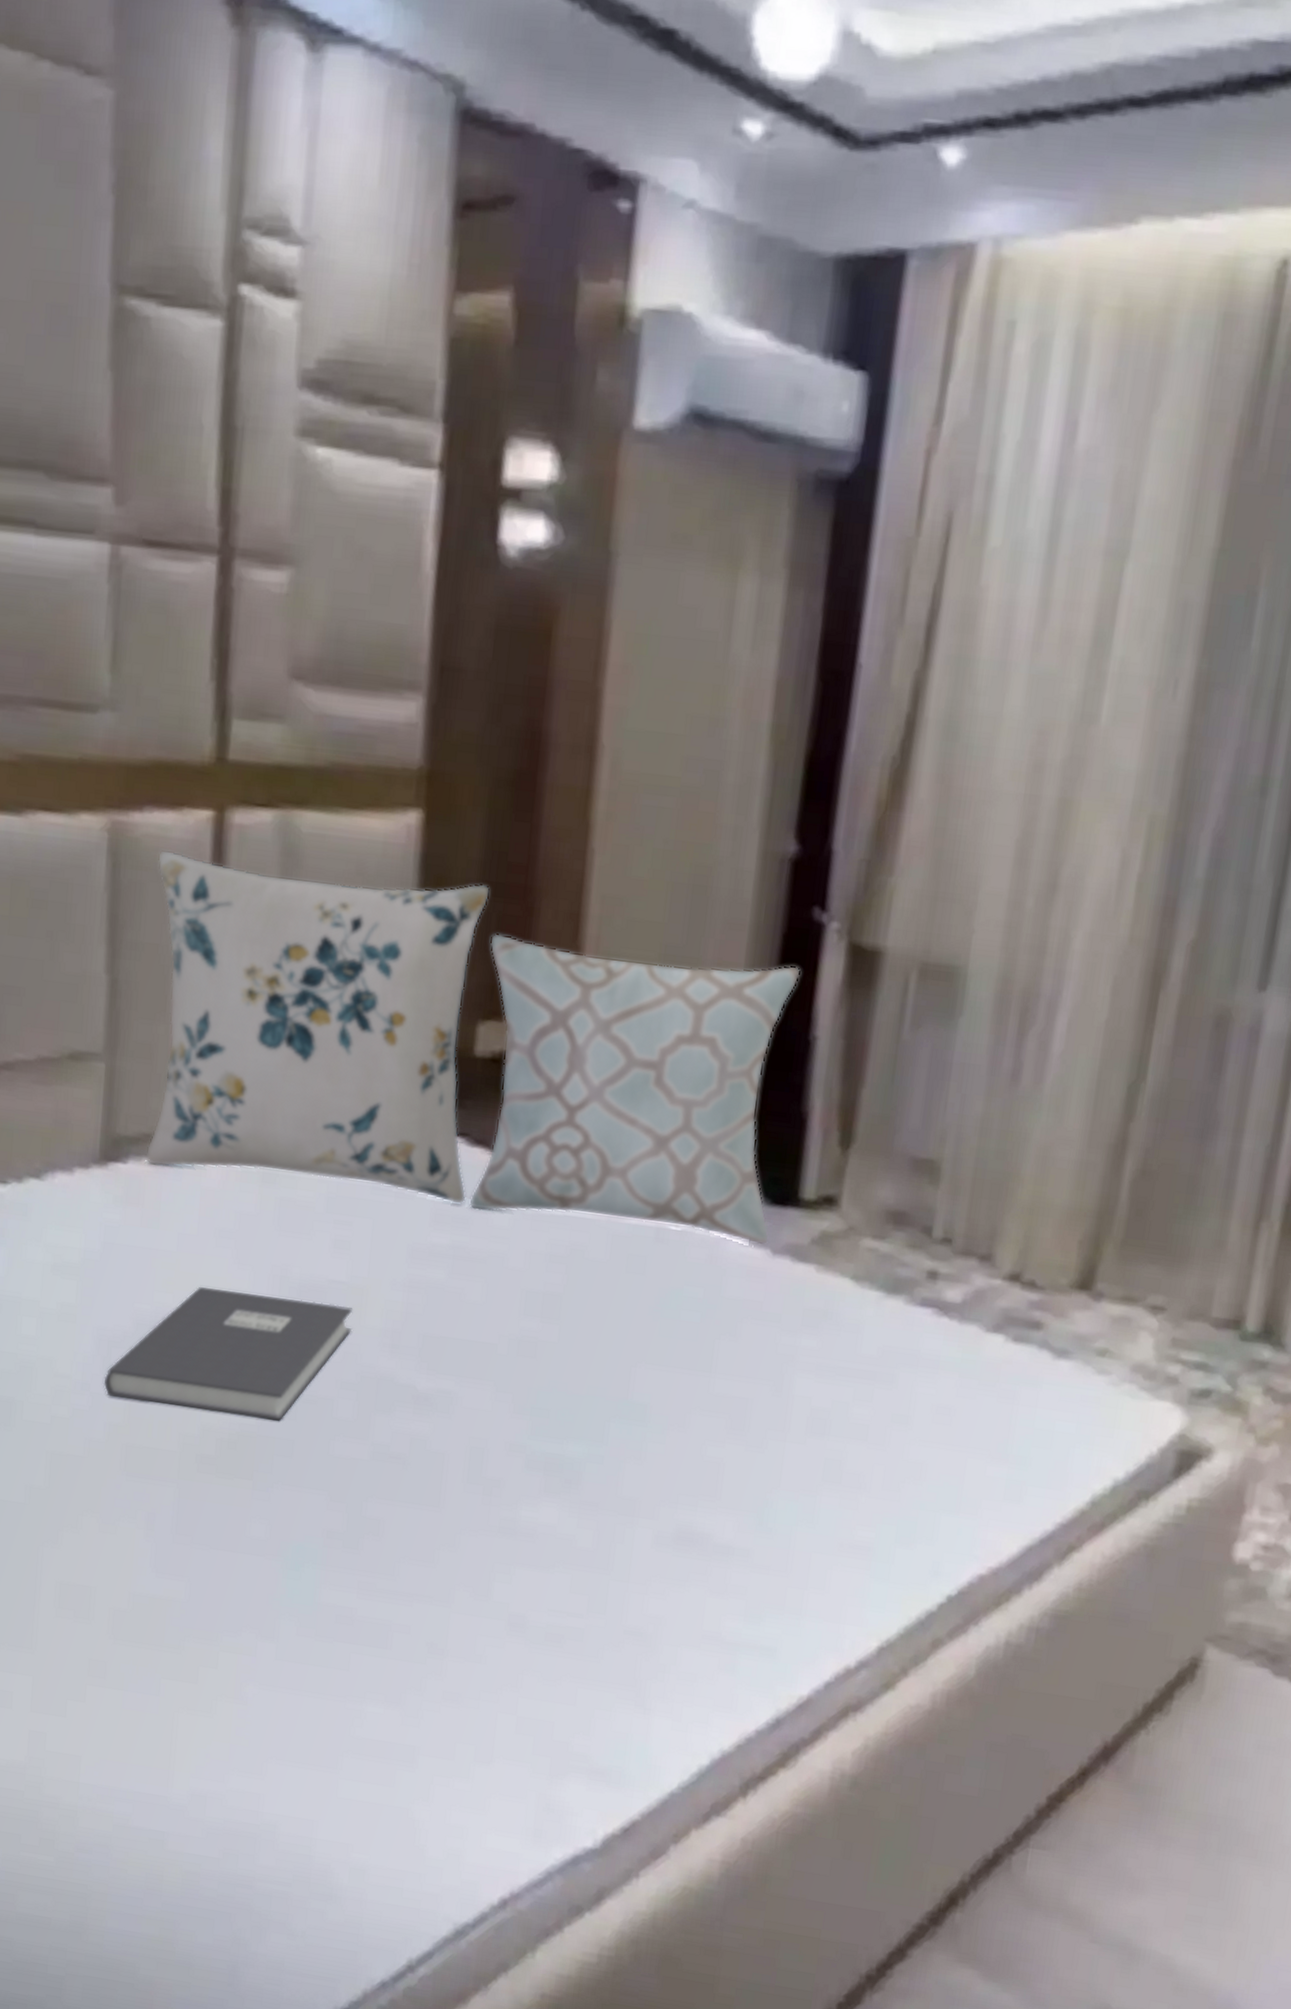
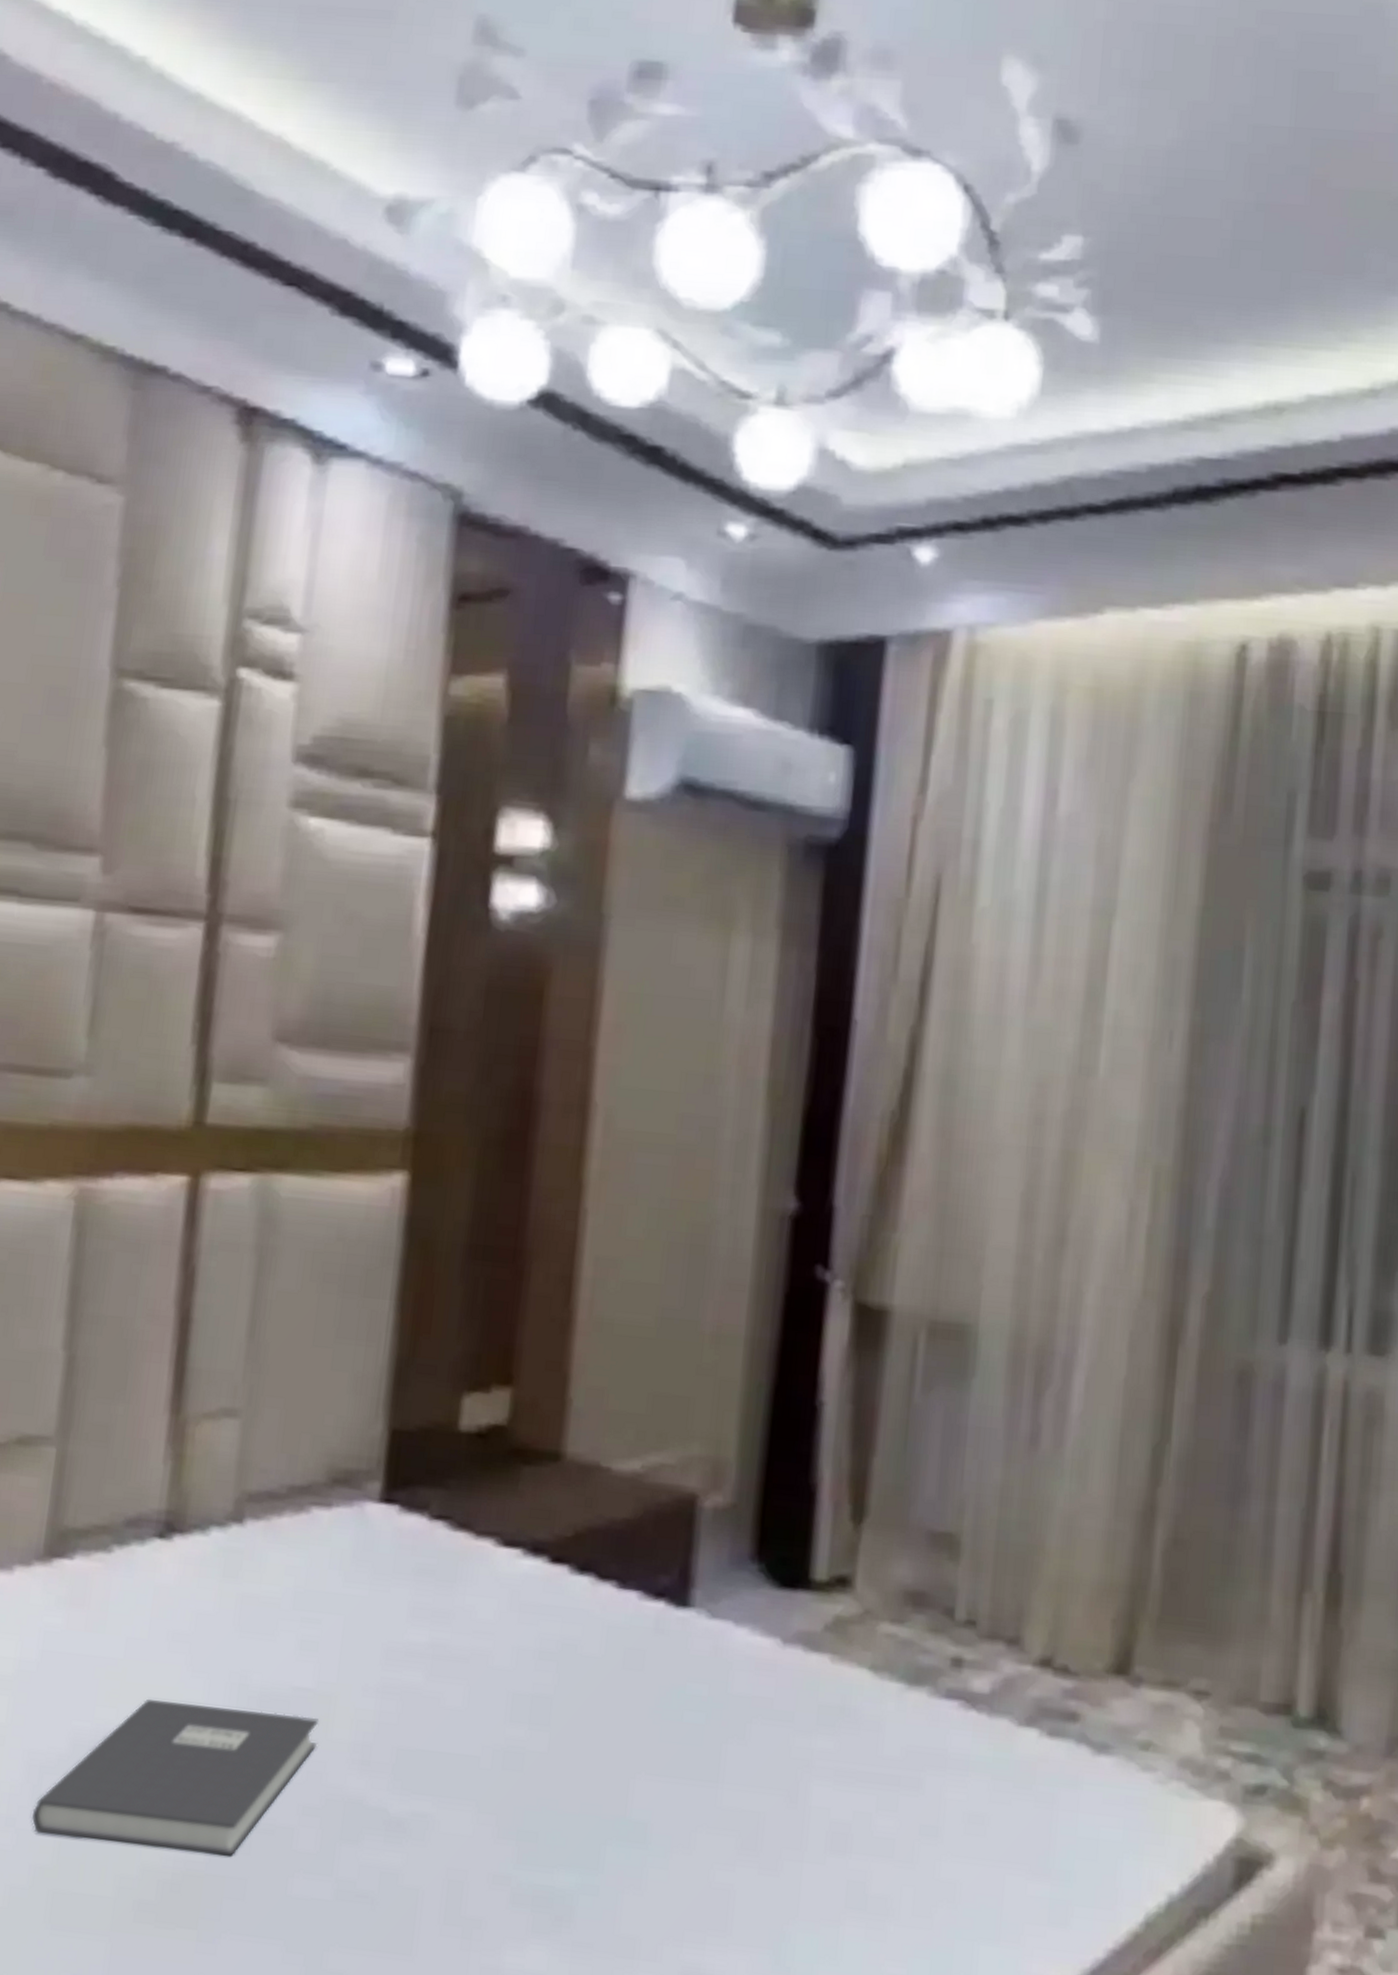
pillow: present [145,849,491,1205] -> none [94,1217,478,1597]
pillow: present [469,933,801,1245] -> none [451,1299,804,1634]

